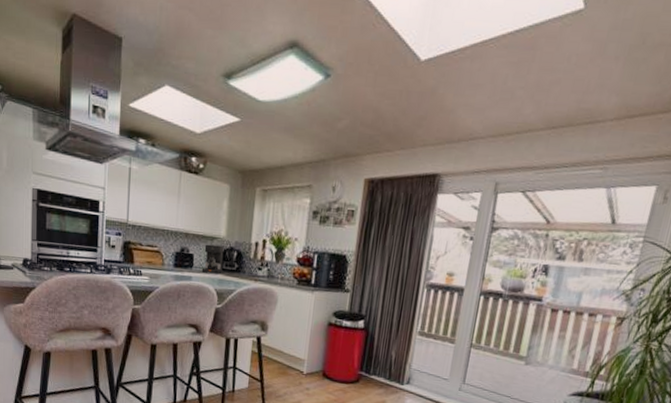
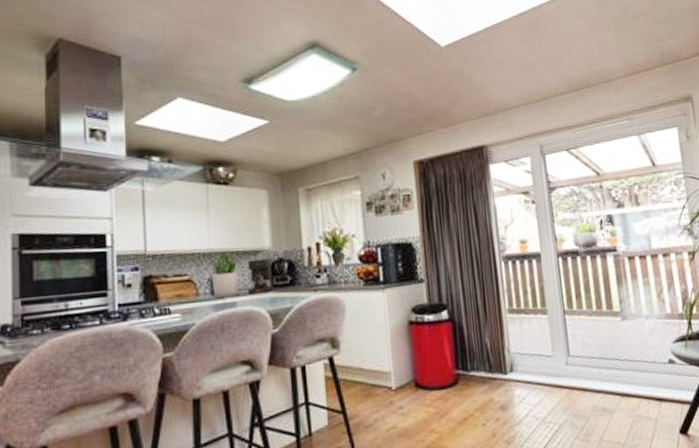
planter: none [175,233,197,272] -> present [211,251,239,299]

